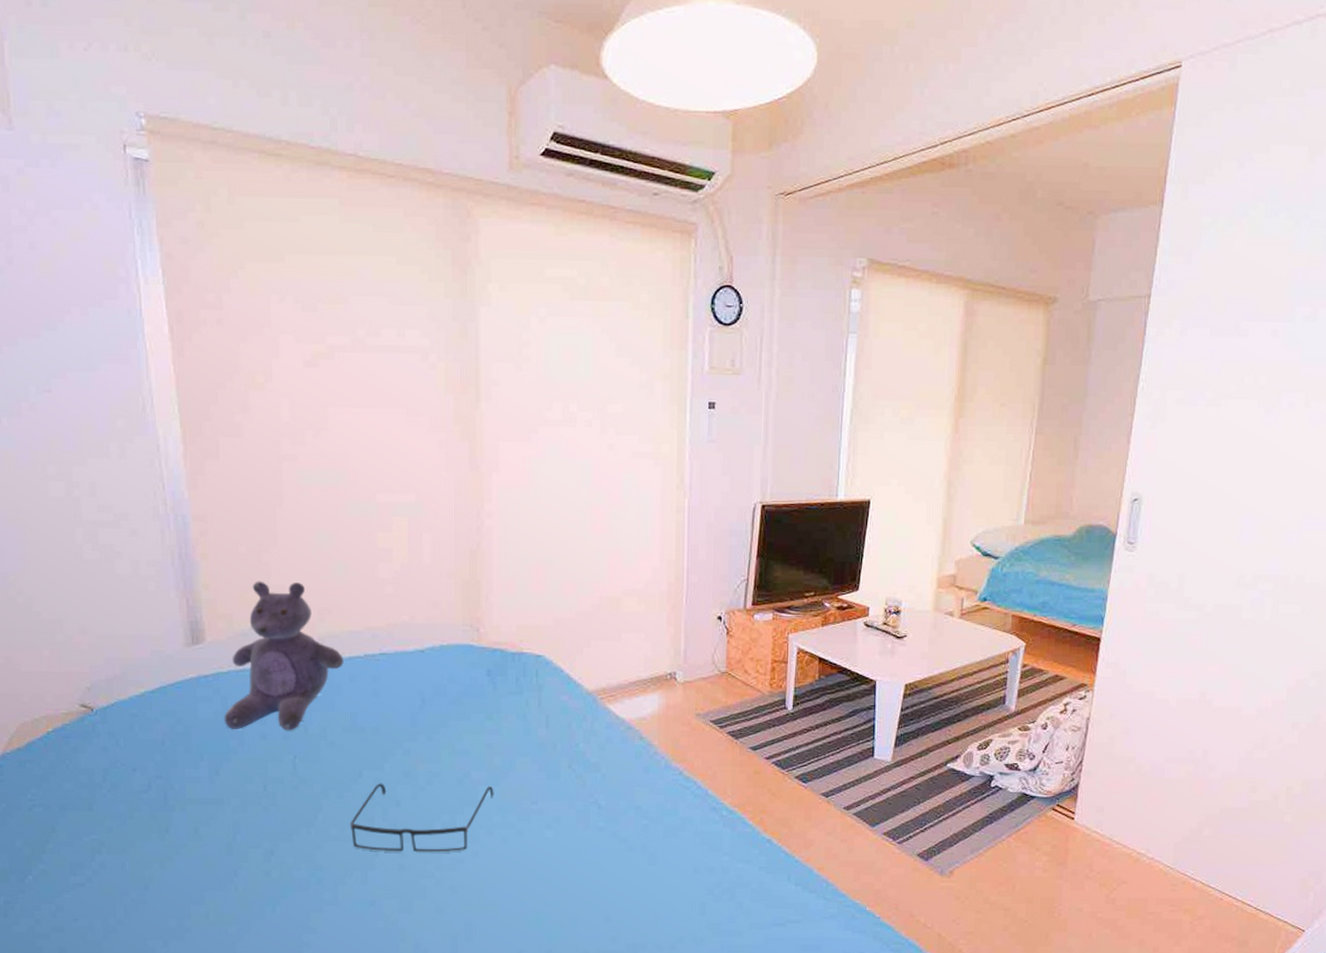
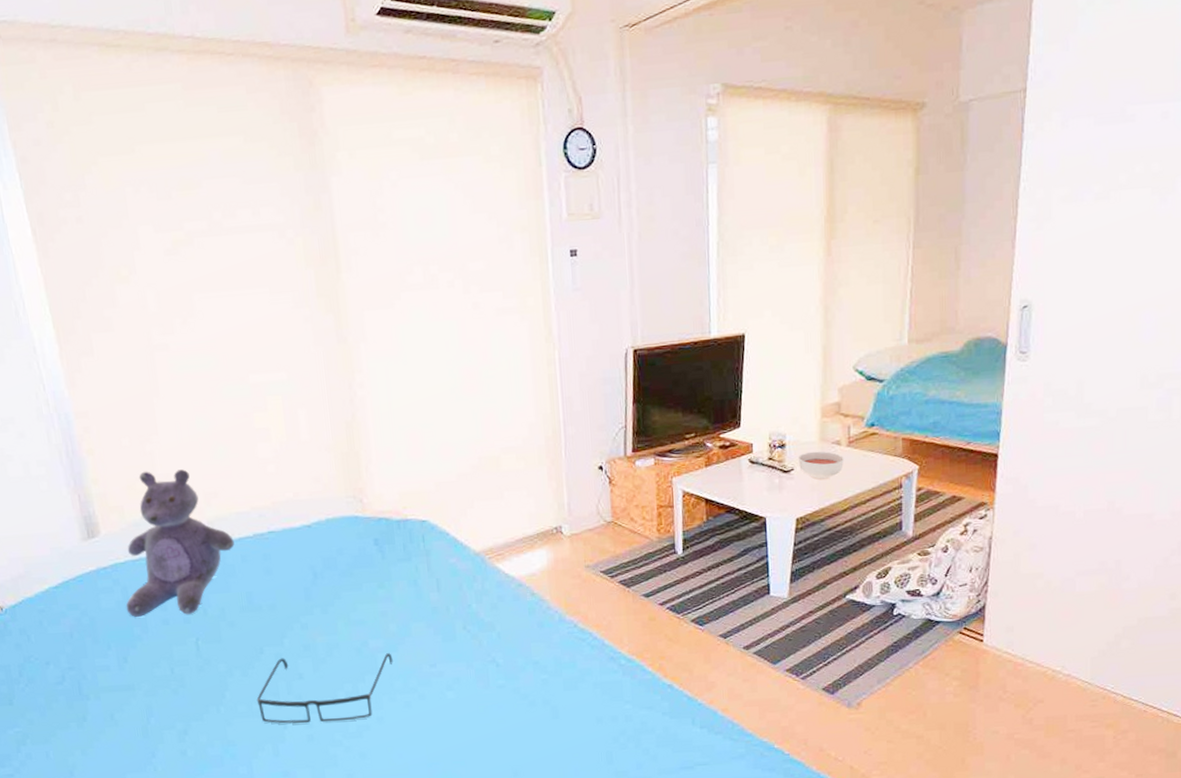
bowl: none [911,620,956,649] -> present [798,451,845,480]

